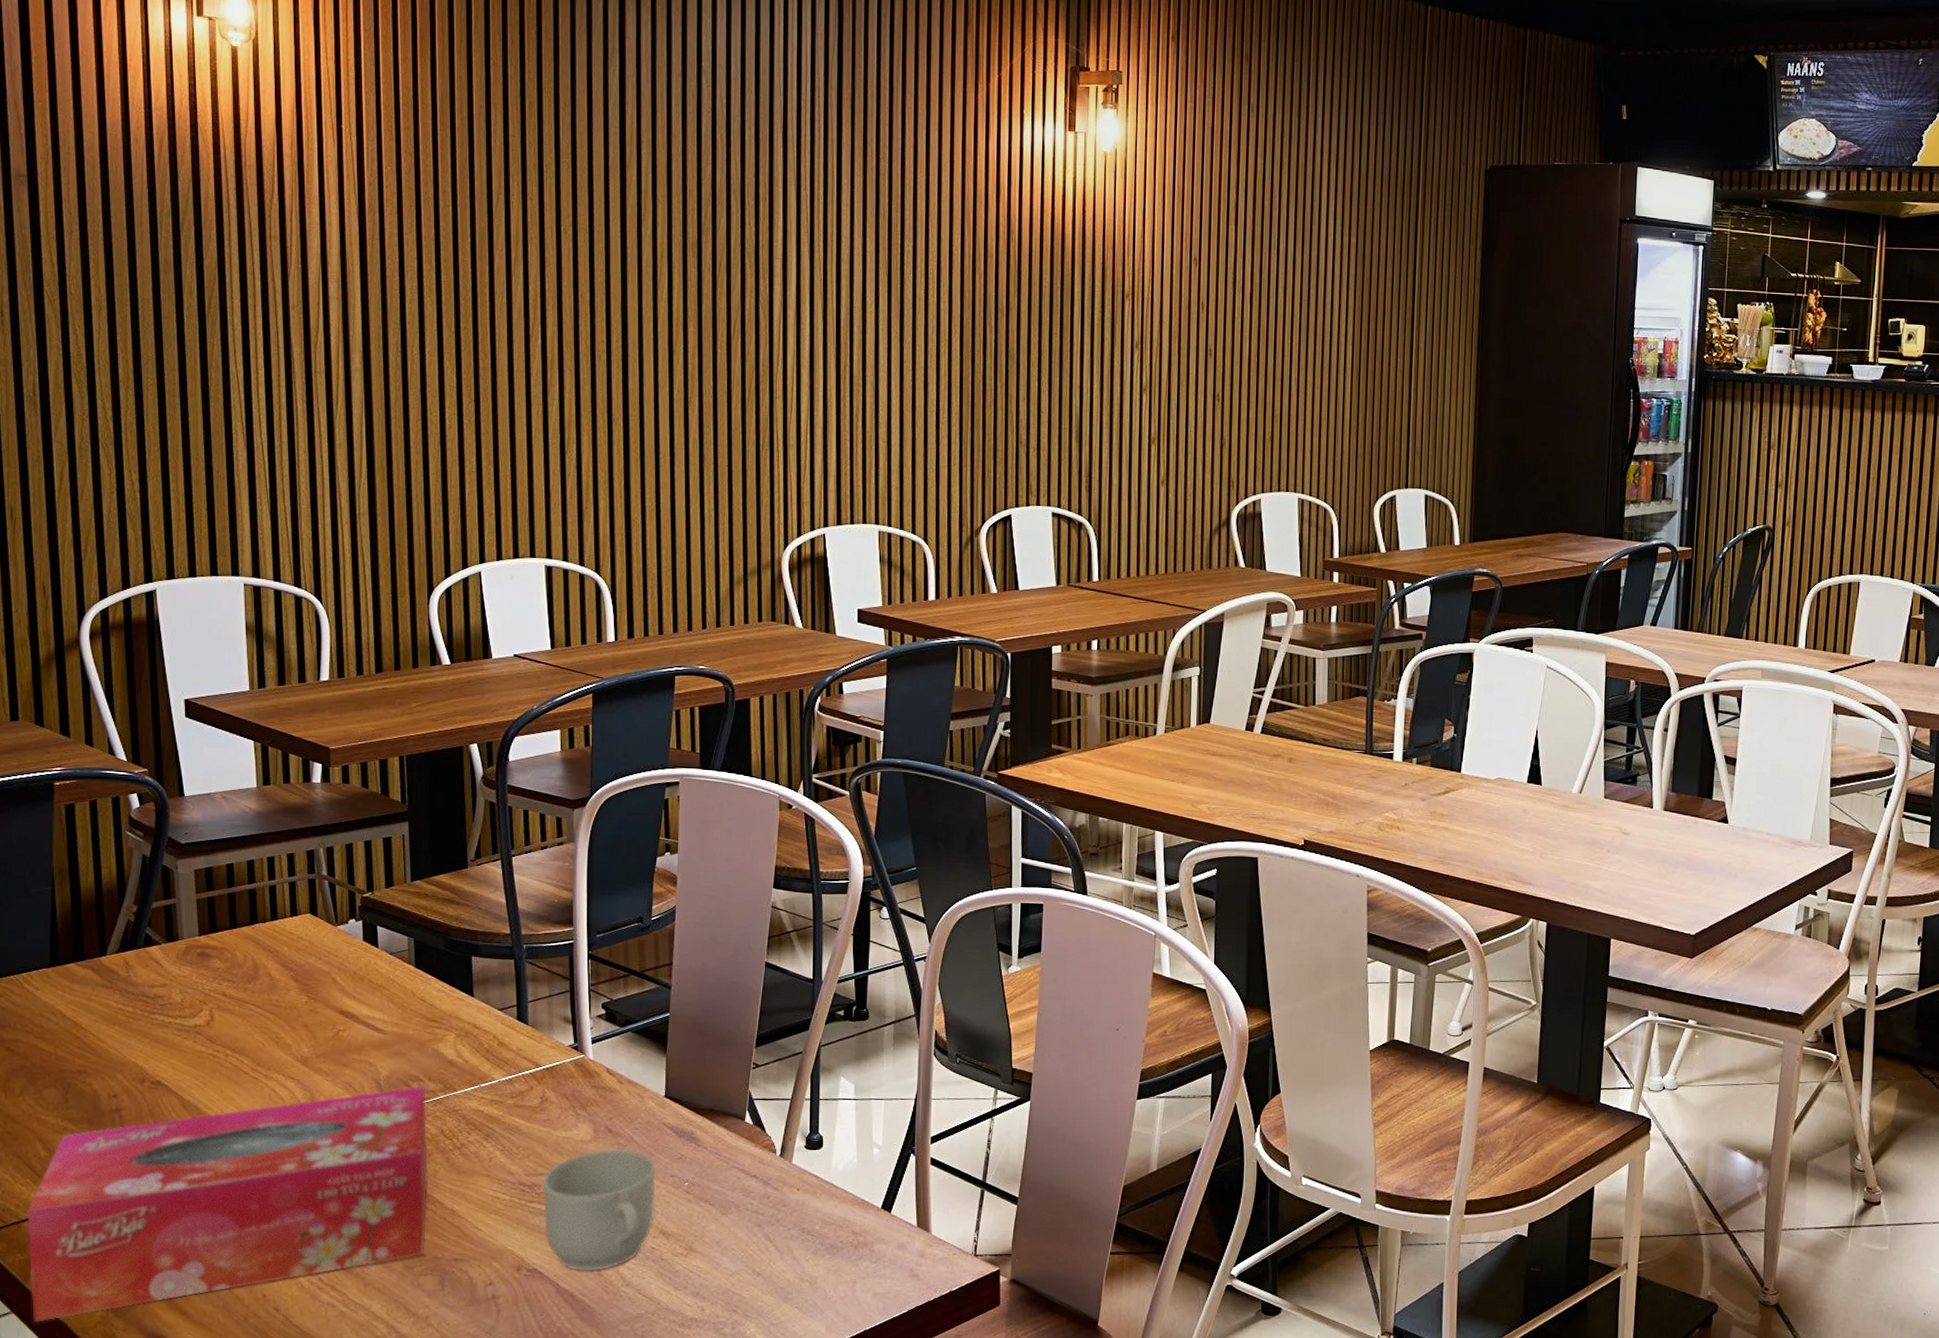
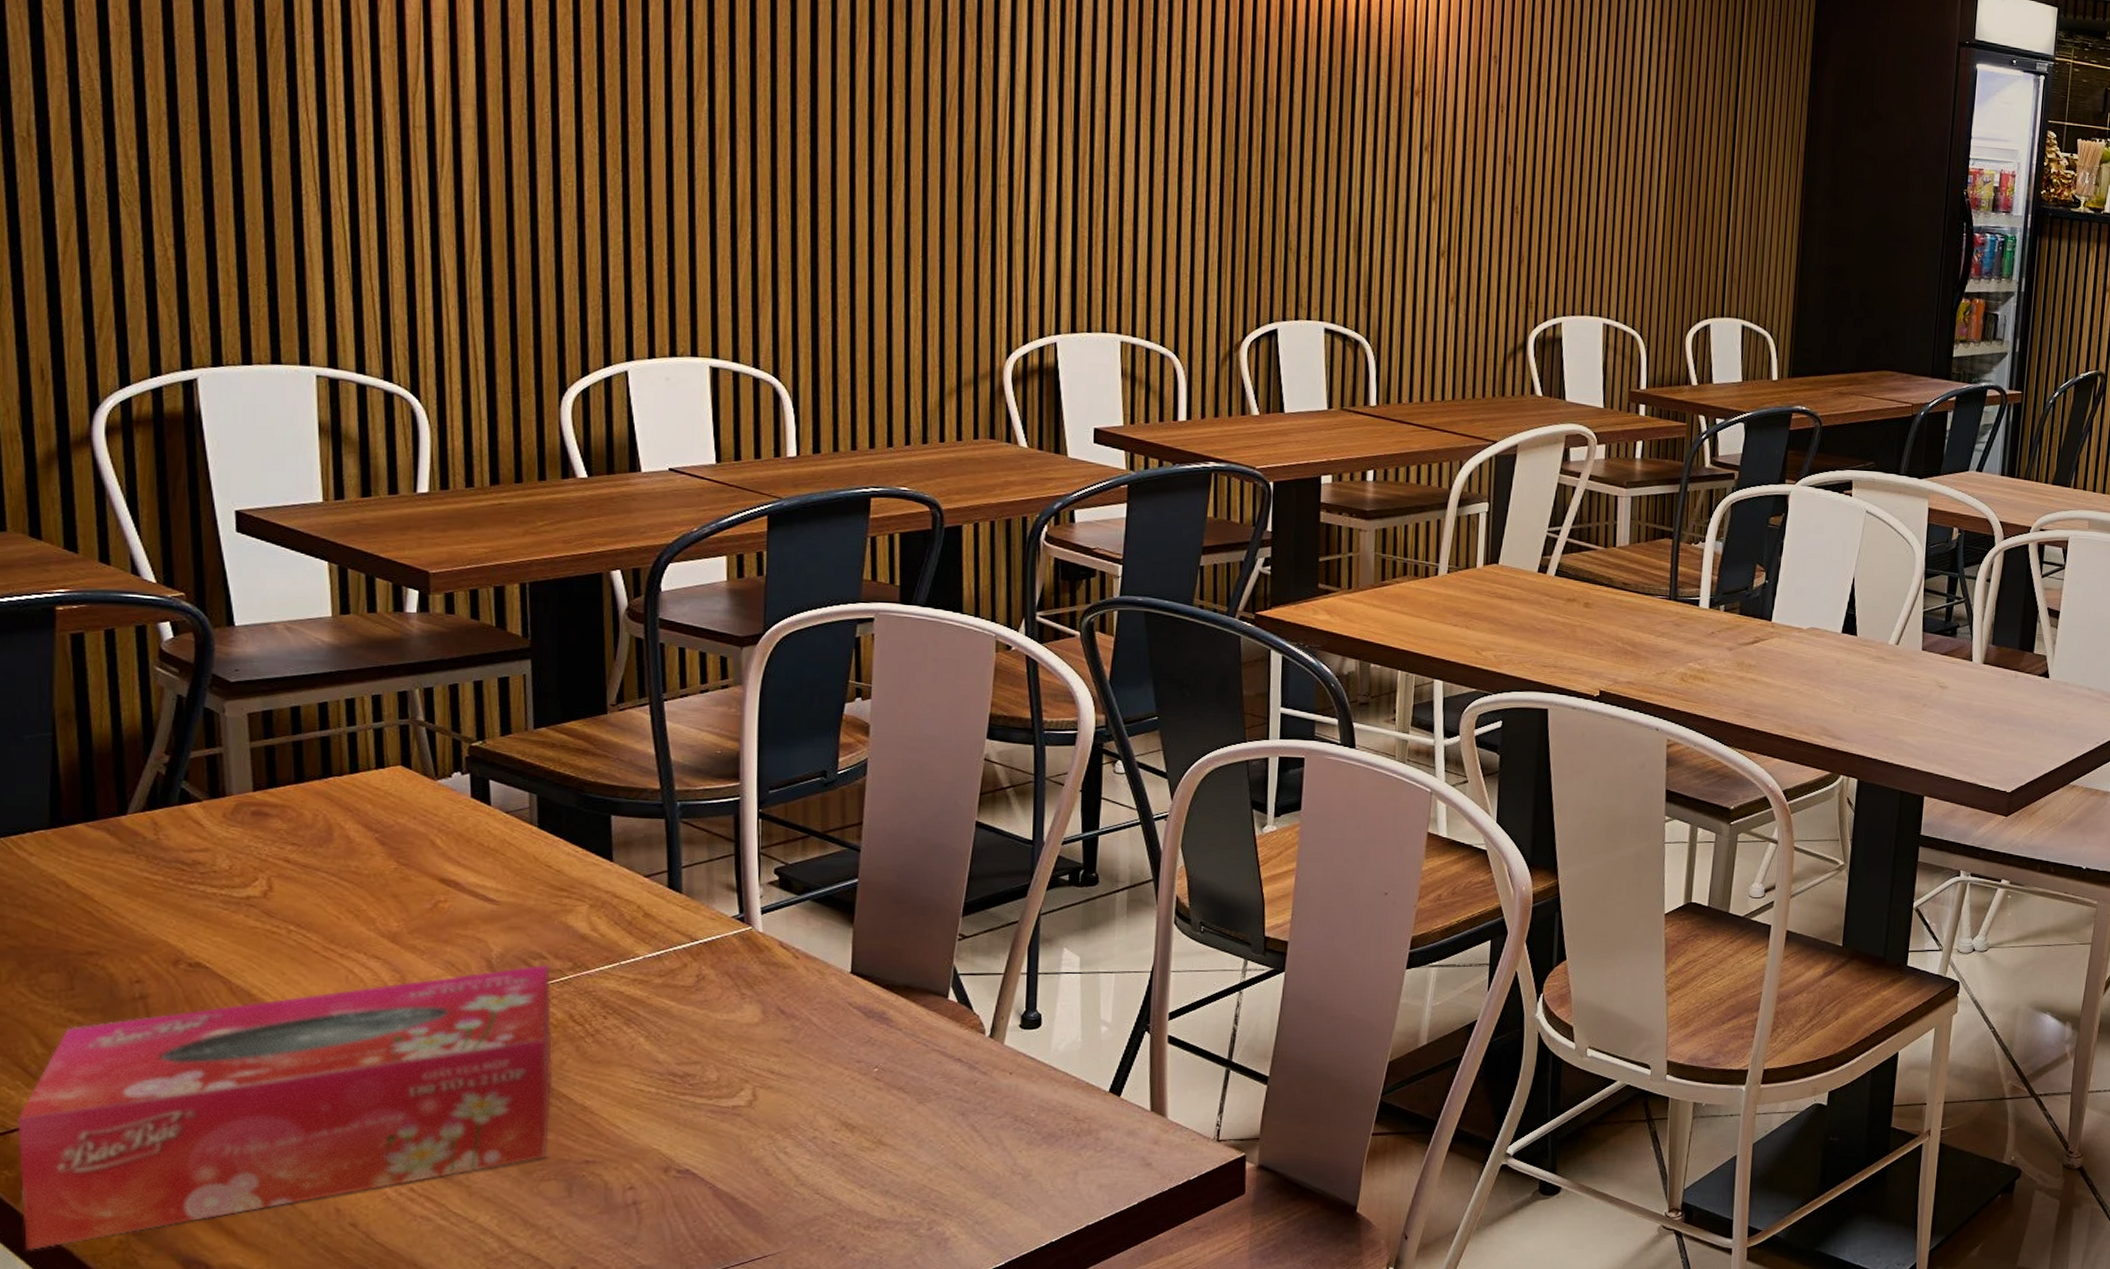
mug: present [542,1149,656,1271] -> none [697,1032,839,1171]

